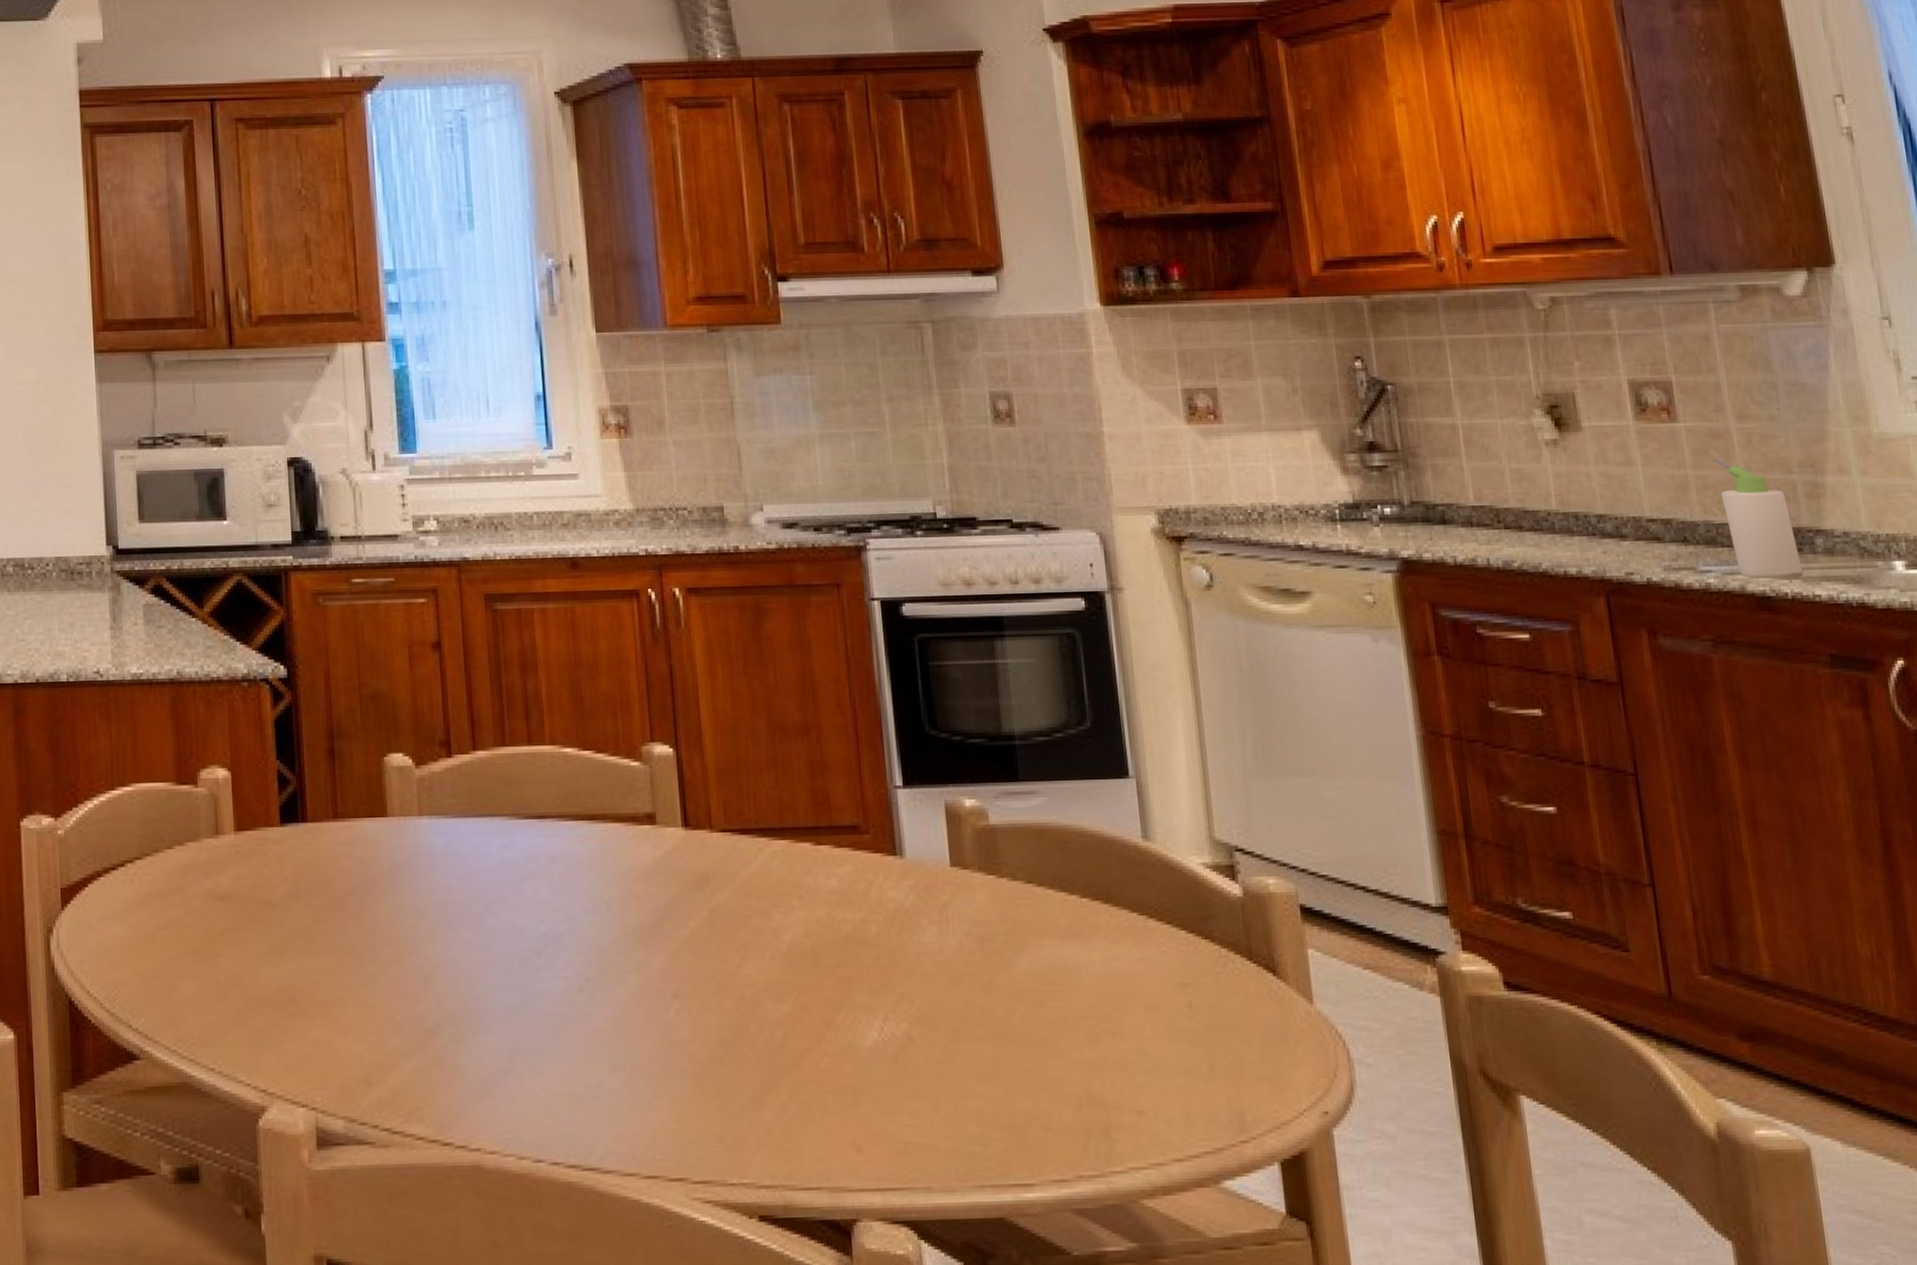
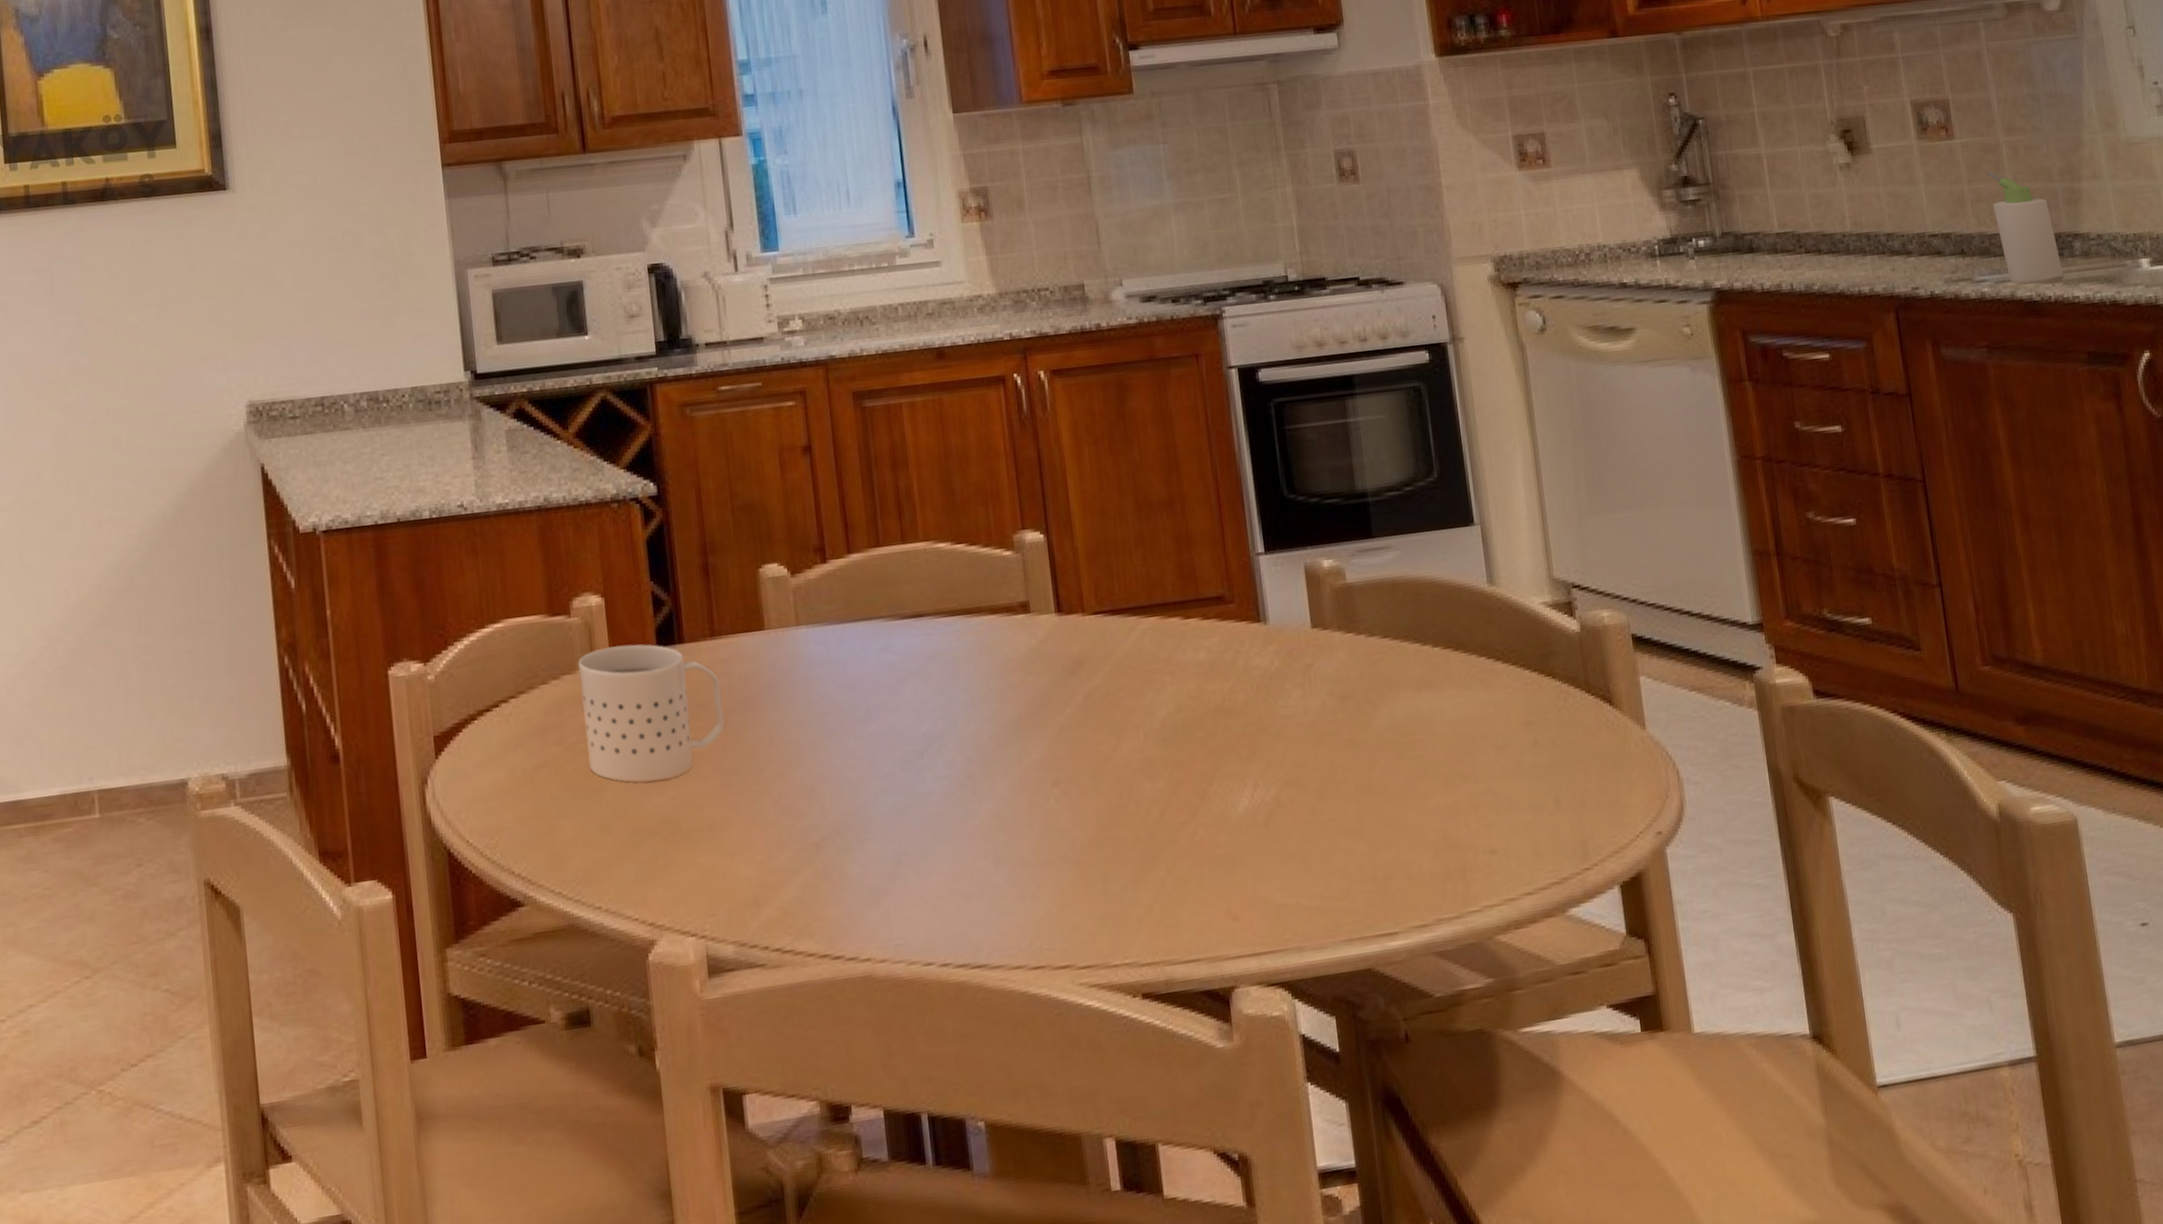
mug: none [203,818,344,954] -> present [578,644,725,783]

